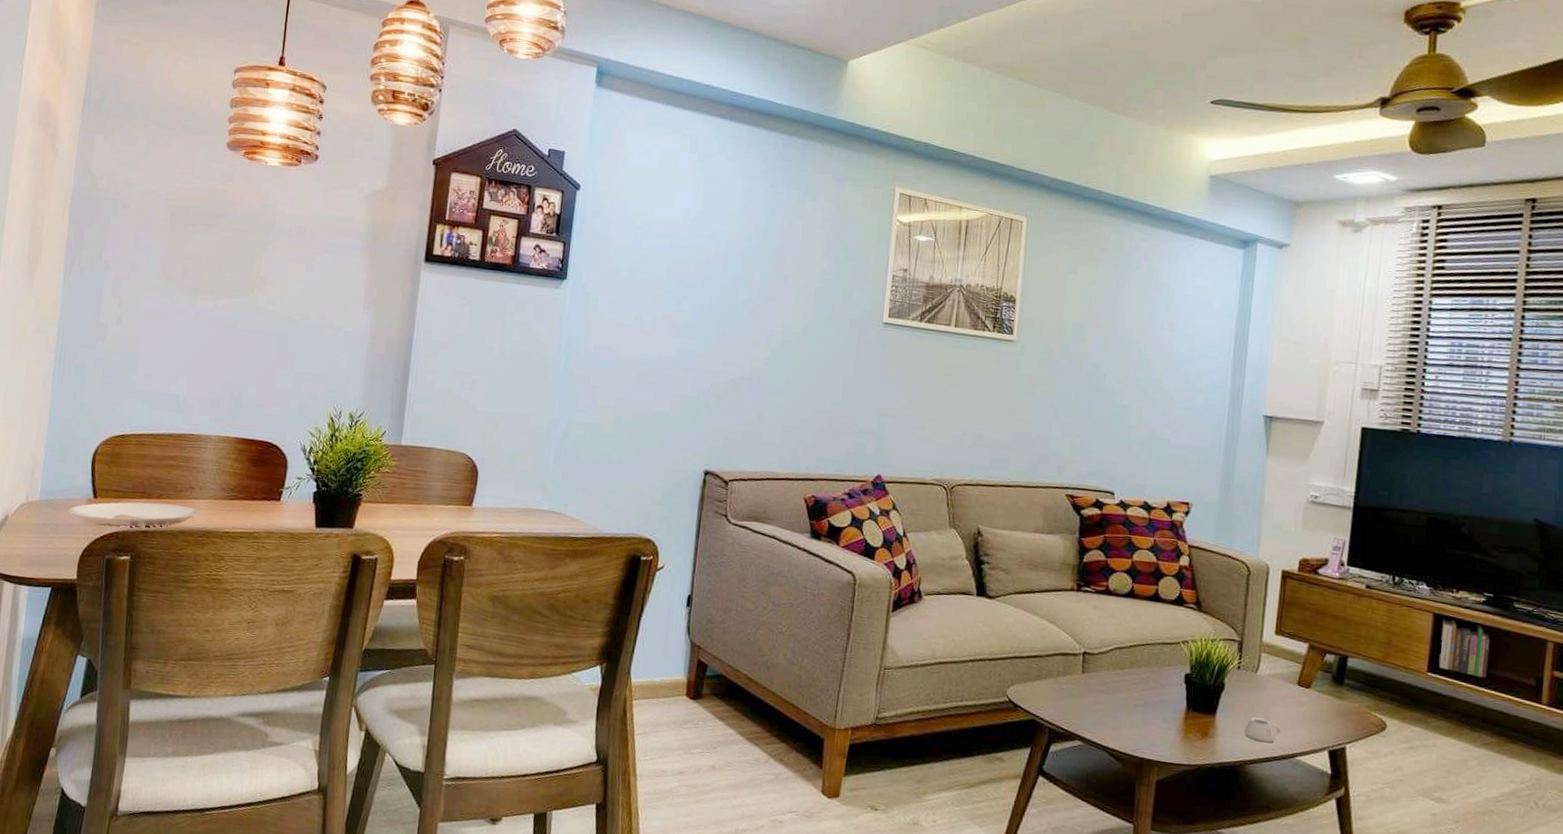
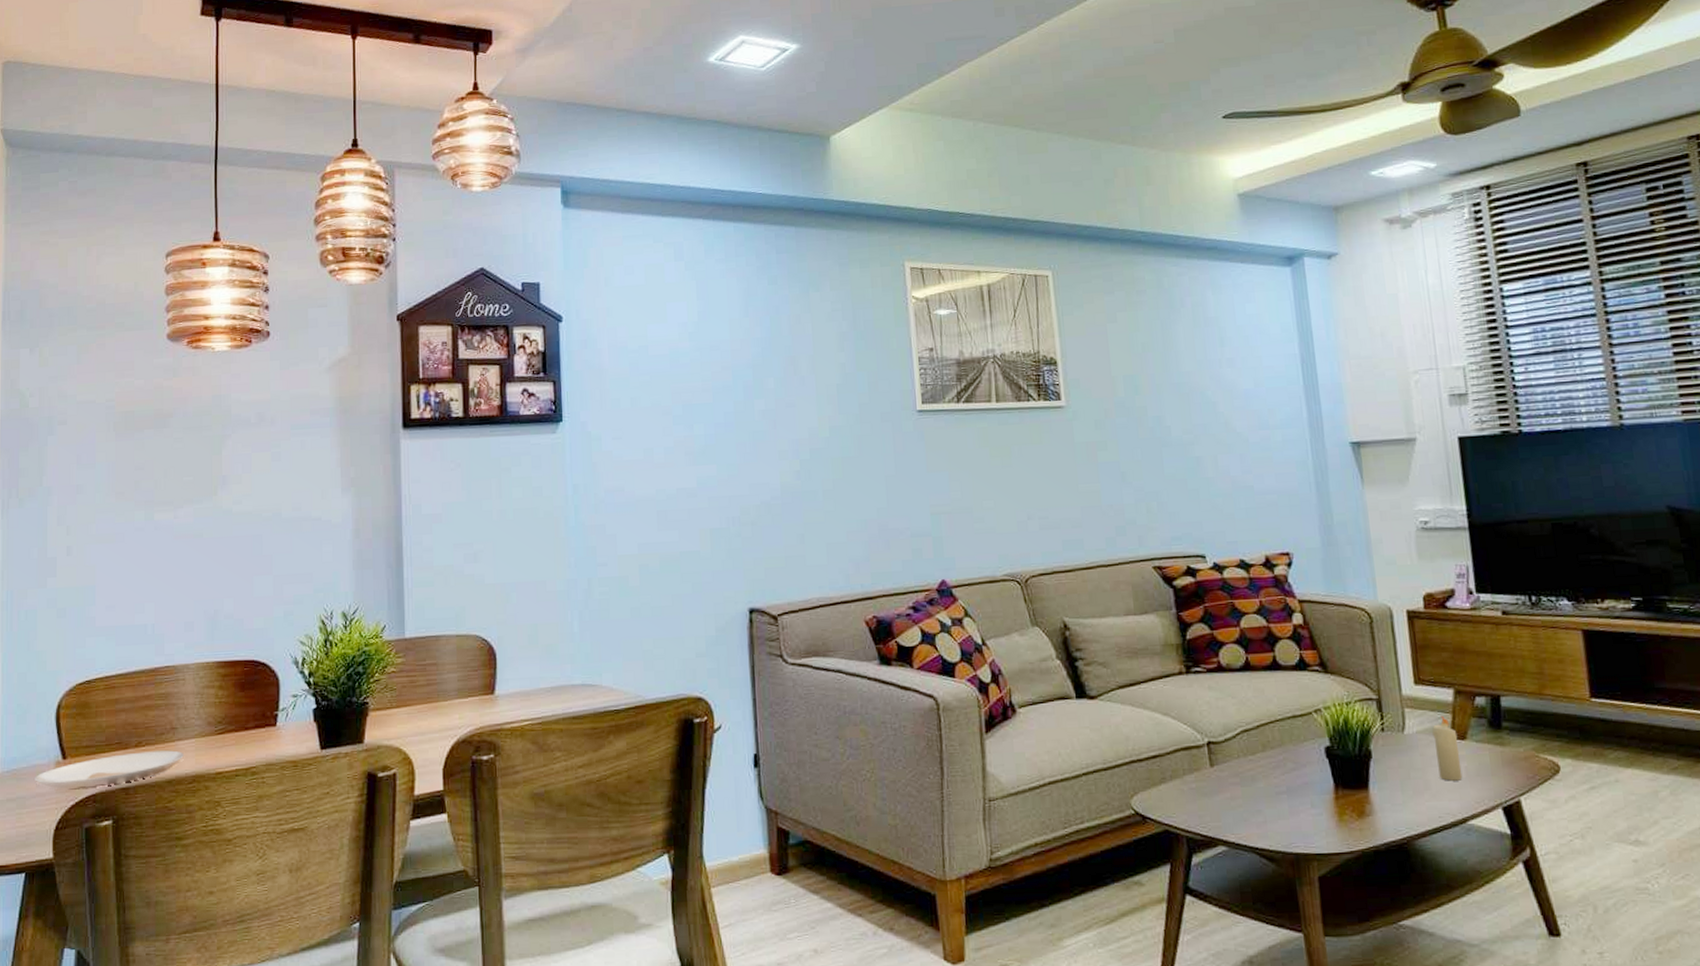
cup: present [1244,717,1281,743] -> none [1403,784,1445,811]
candle: none [1280,664,1303,722] -> present [1432,715,1463,781]
books: present [1438,619,1491,678] -> none [1594,634,1657,694]

